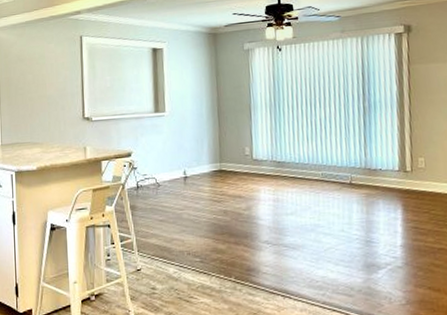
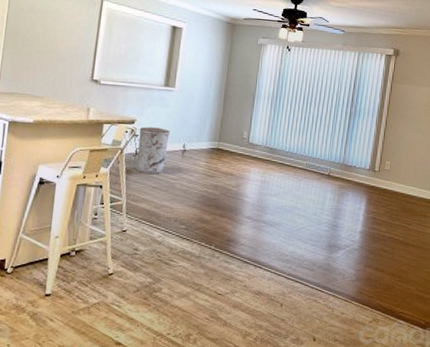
trash can: none [137,156,168,207] -> present [135,126,170,174]

